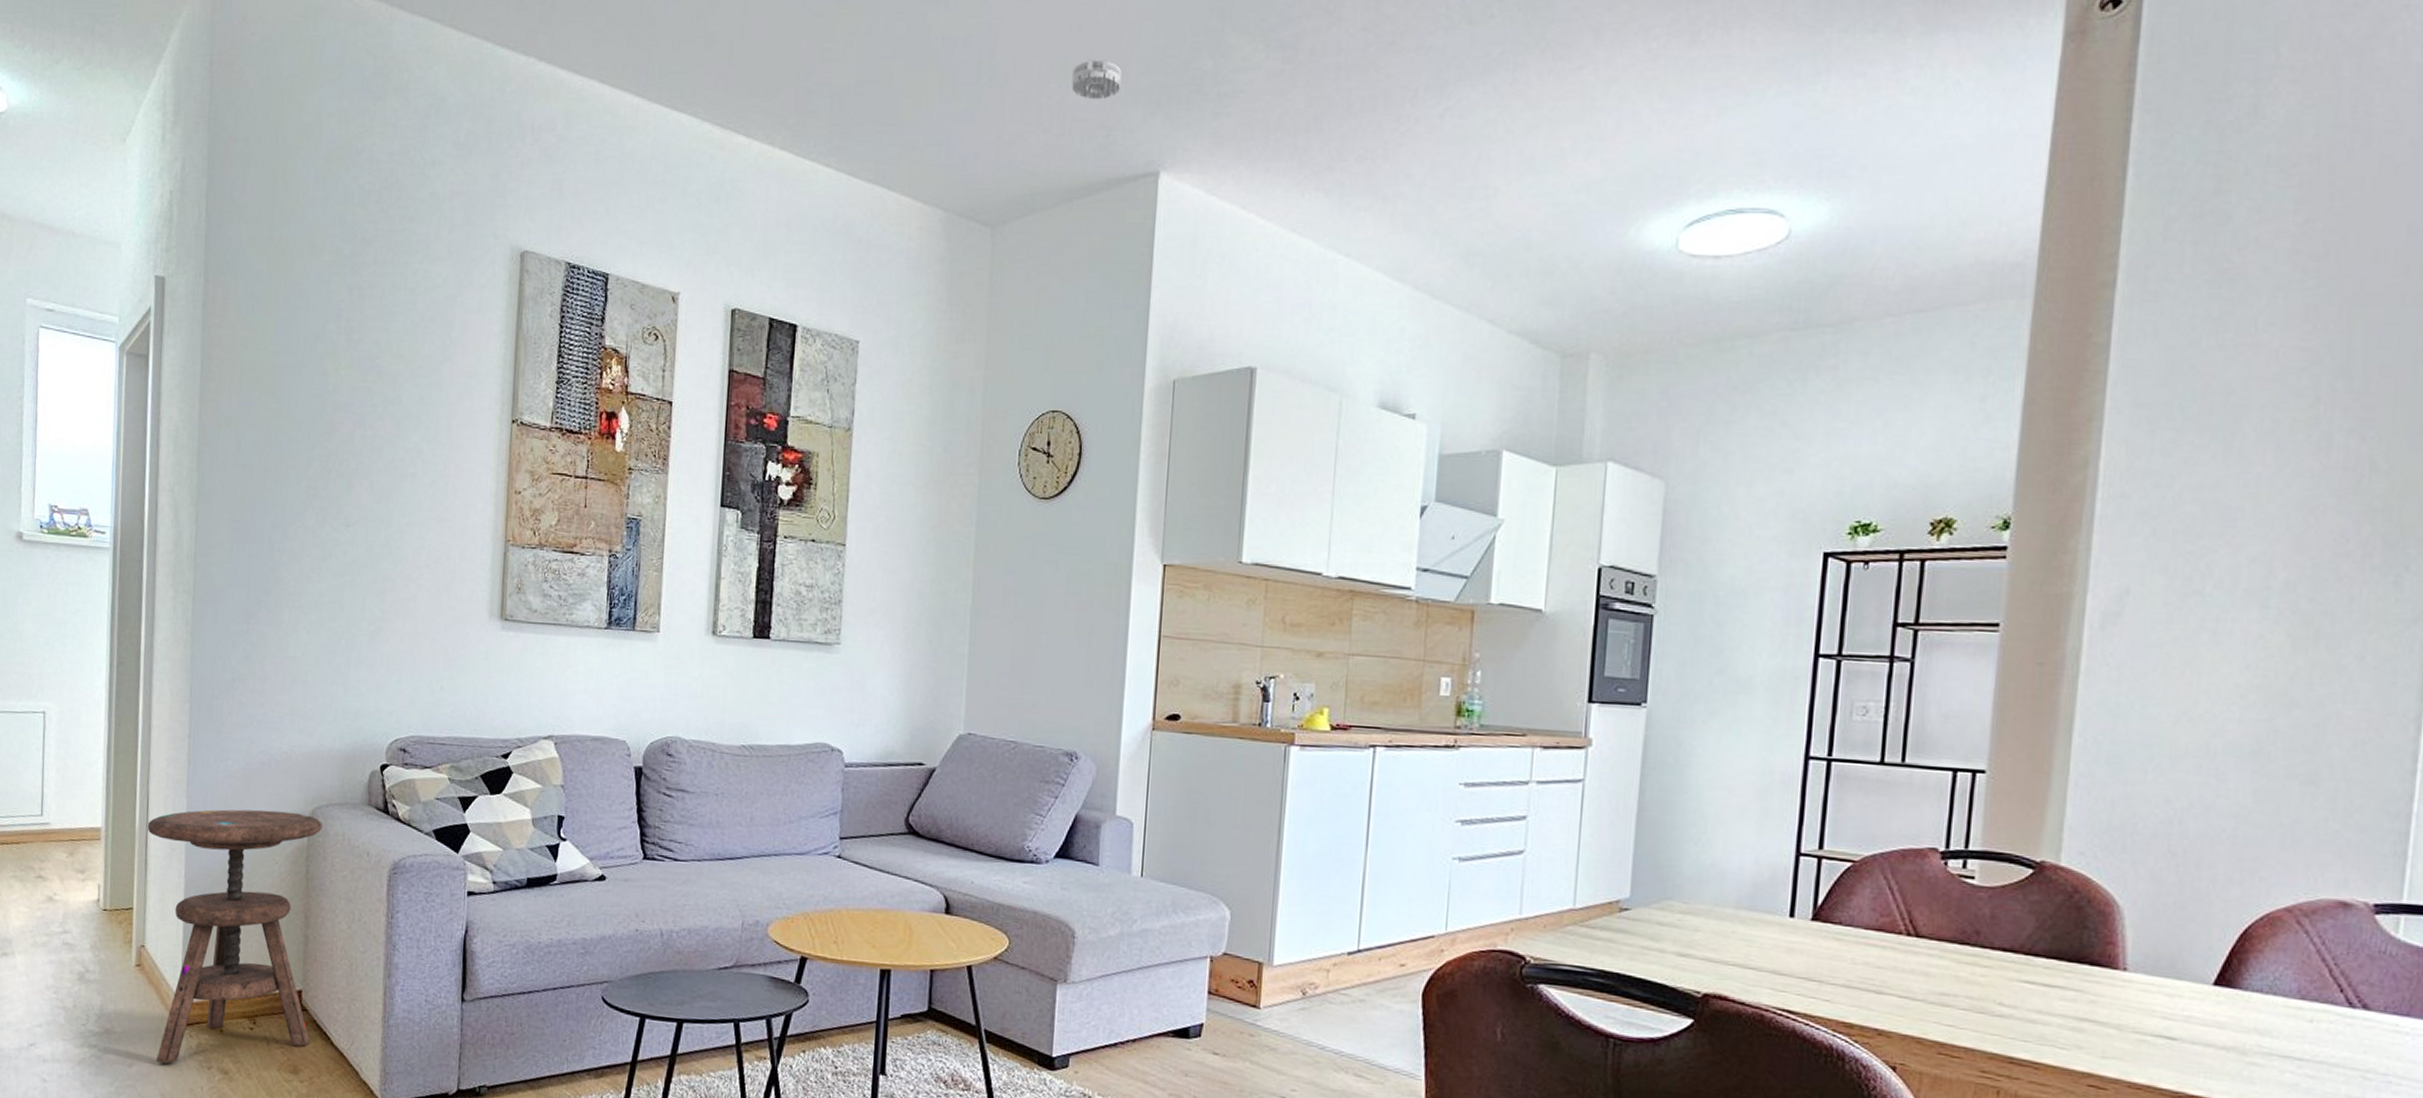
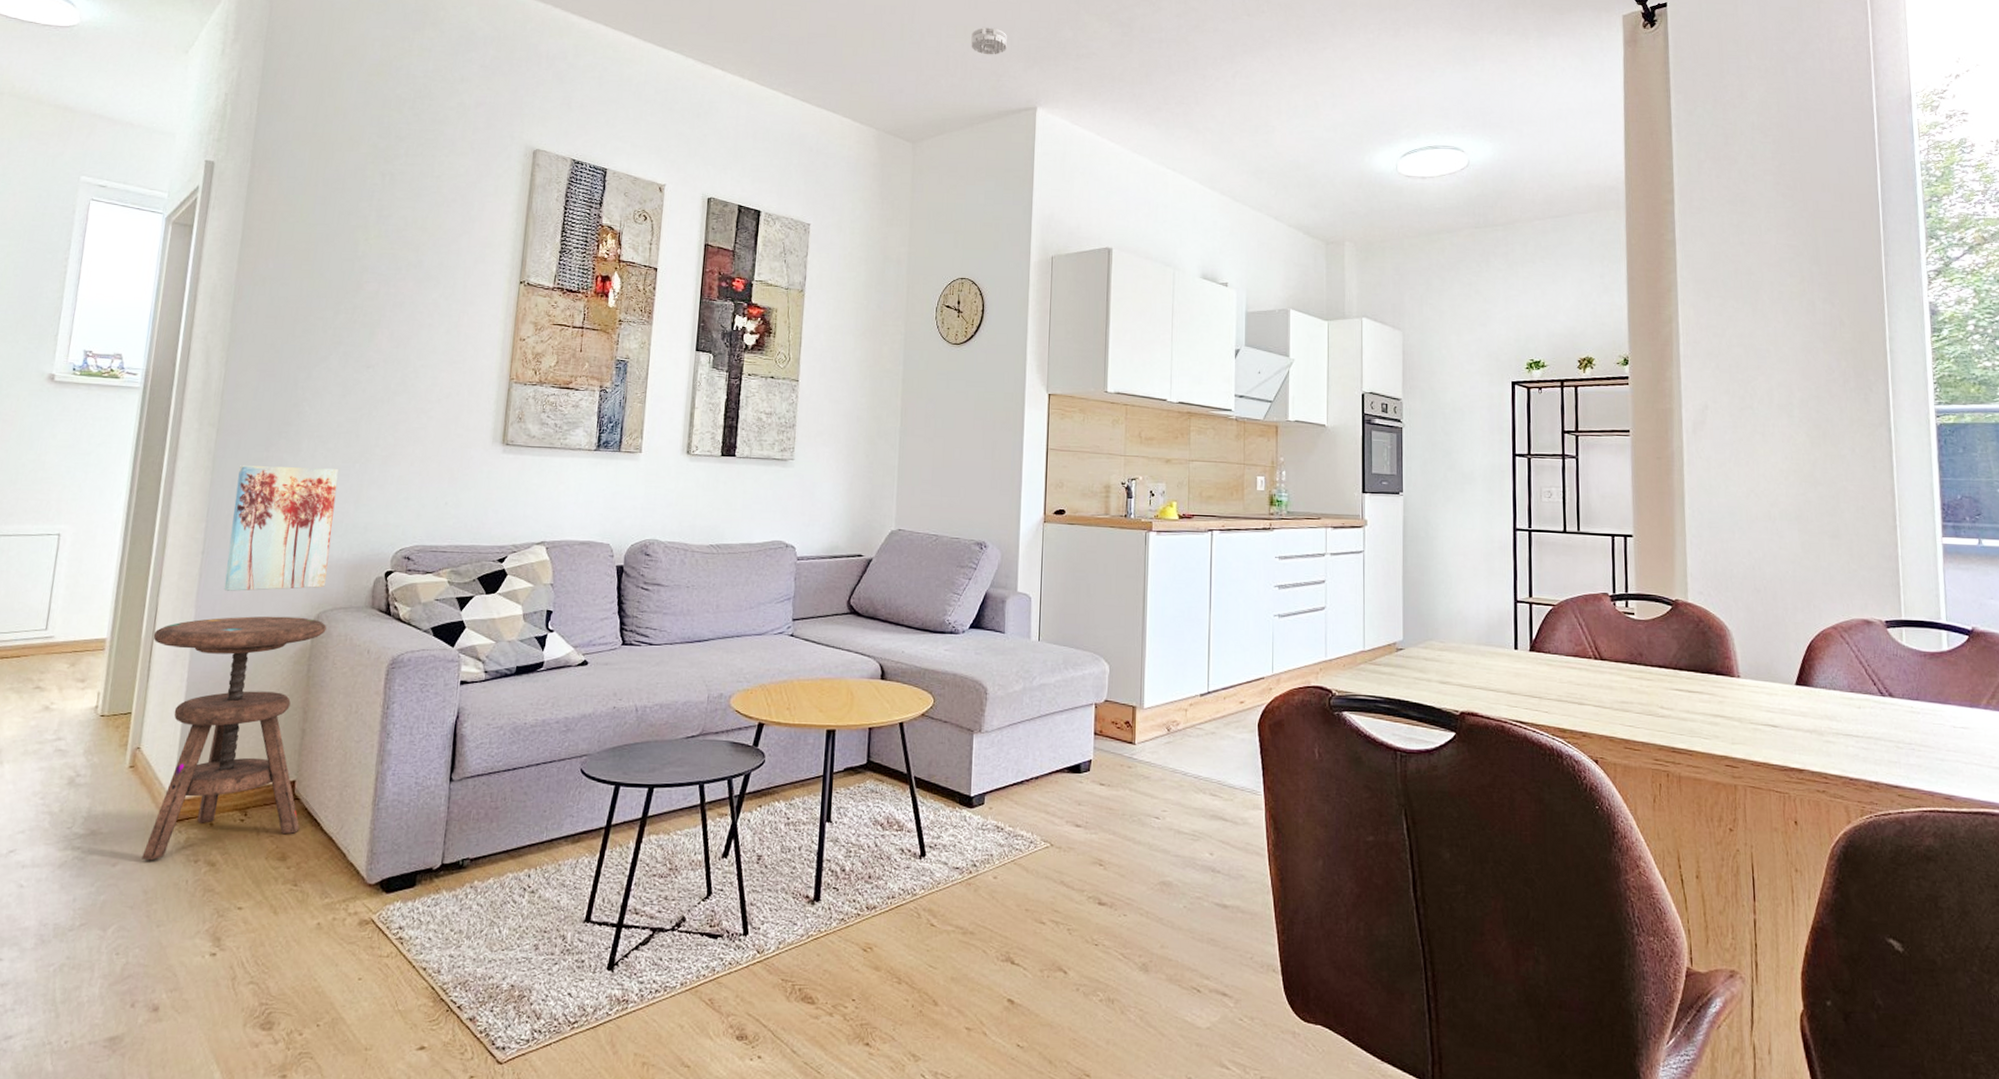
wall art: none [214,639,324,781] -> present [224,465,338,591]

